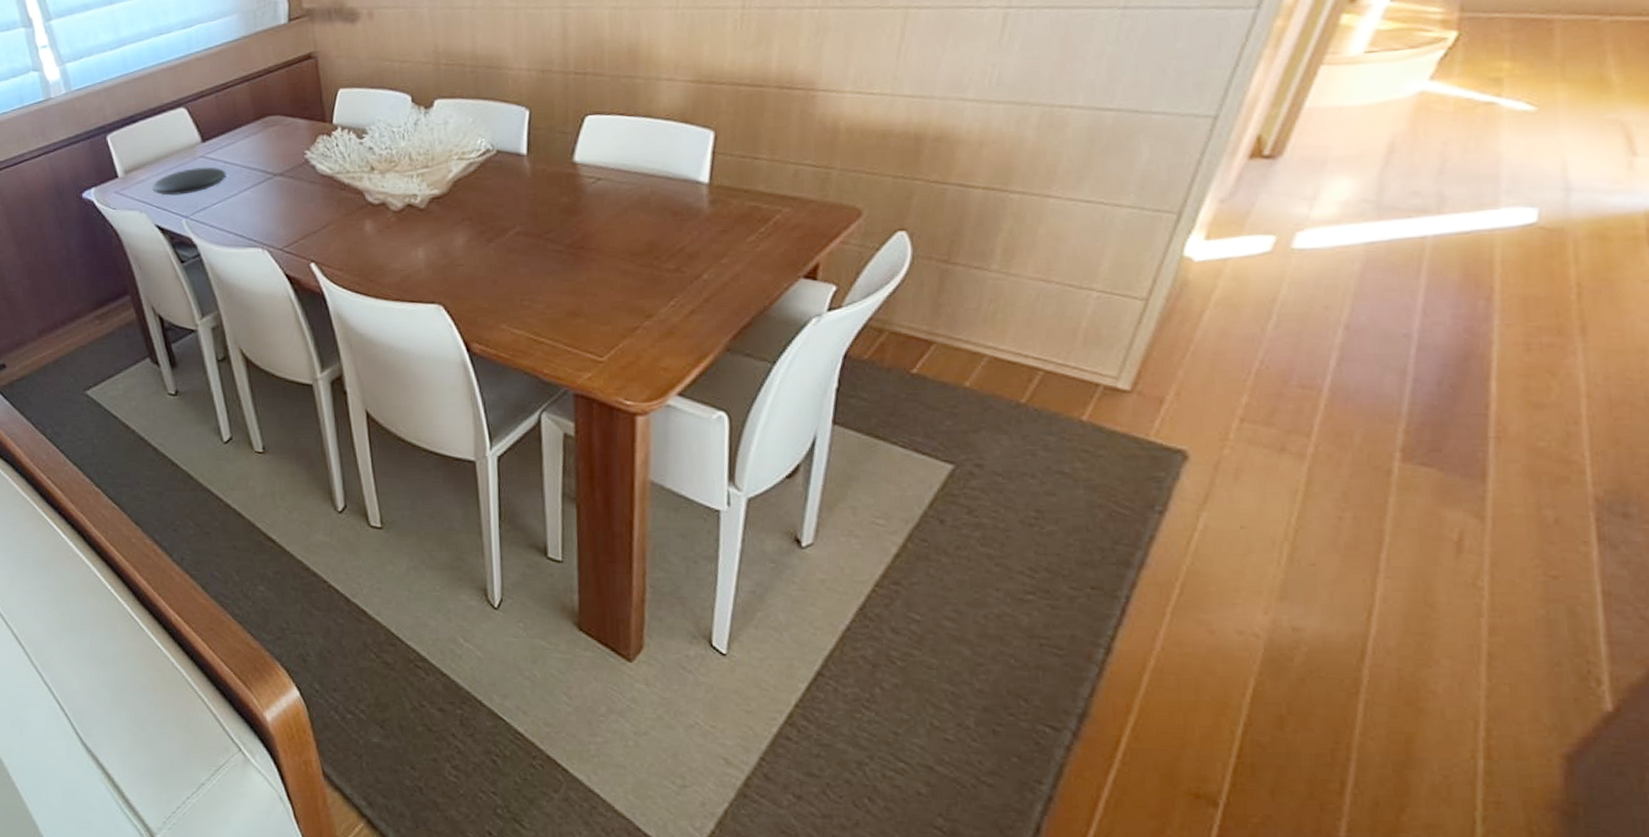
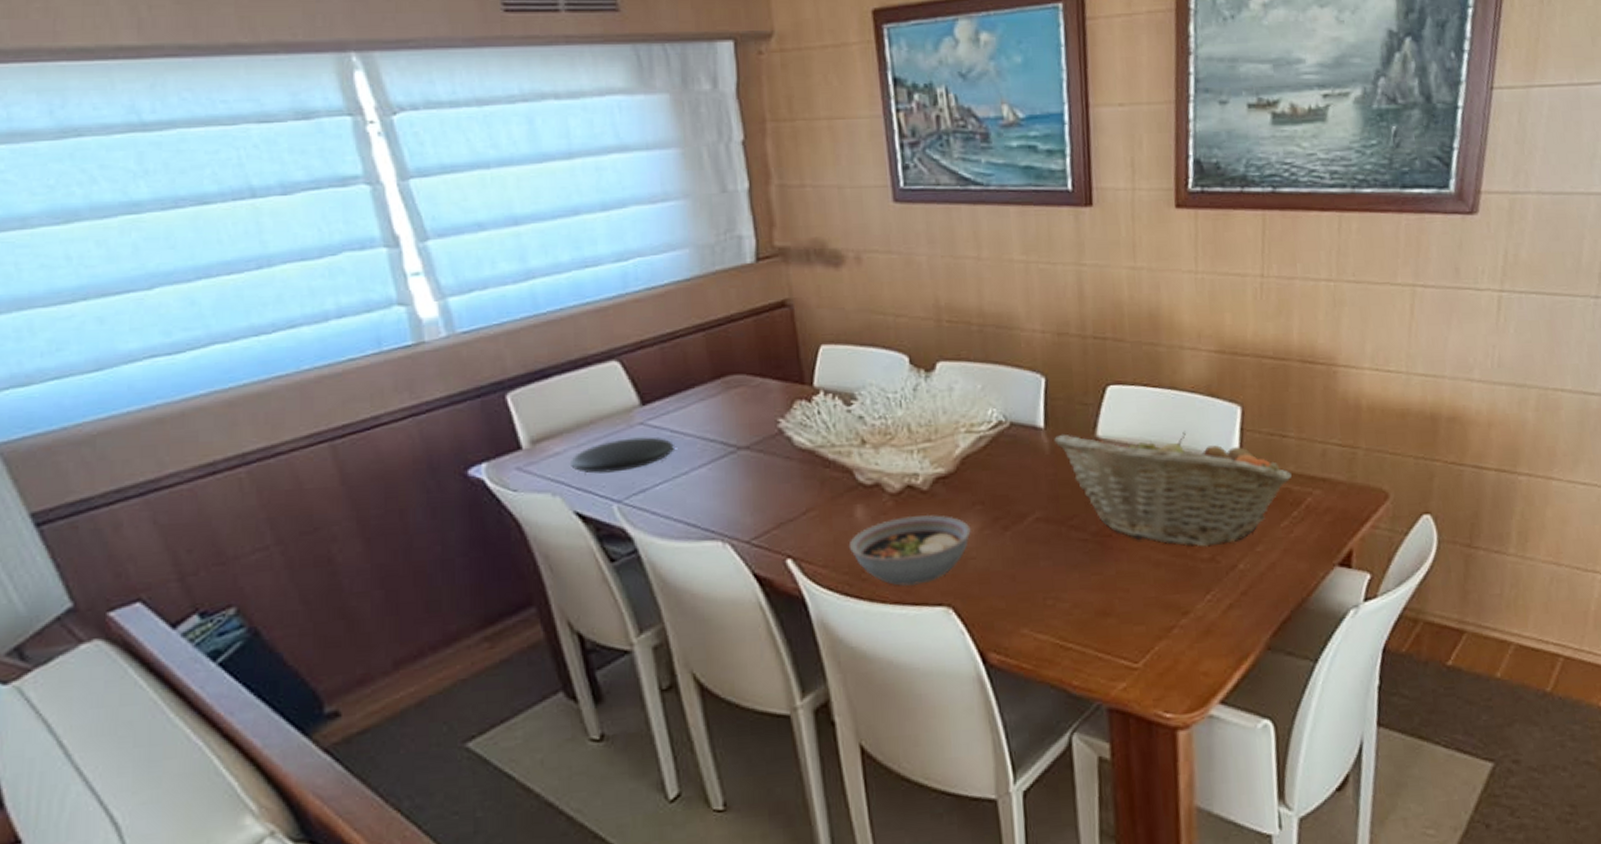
bowl: none [359,228,460,287] -> present [848,514,971,586]
fruit basket: none [535,155,761,259] -> present [1054,431,1292,547]

